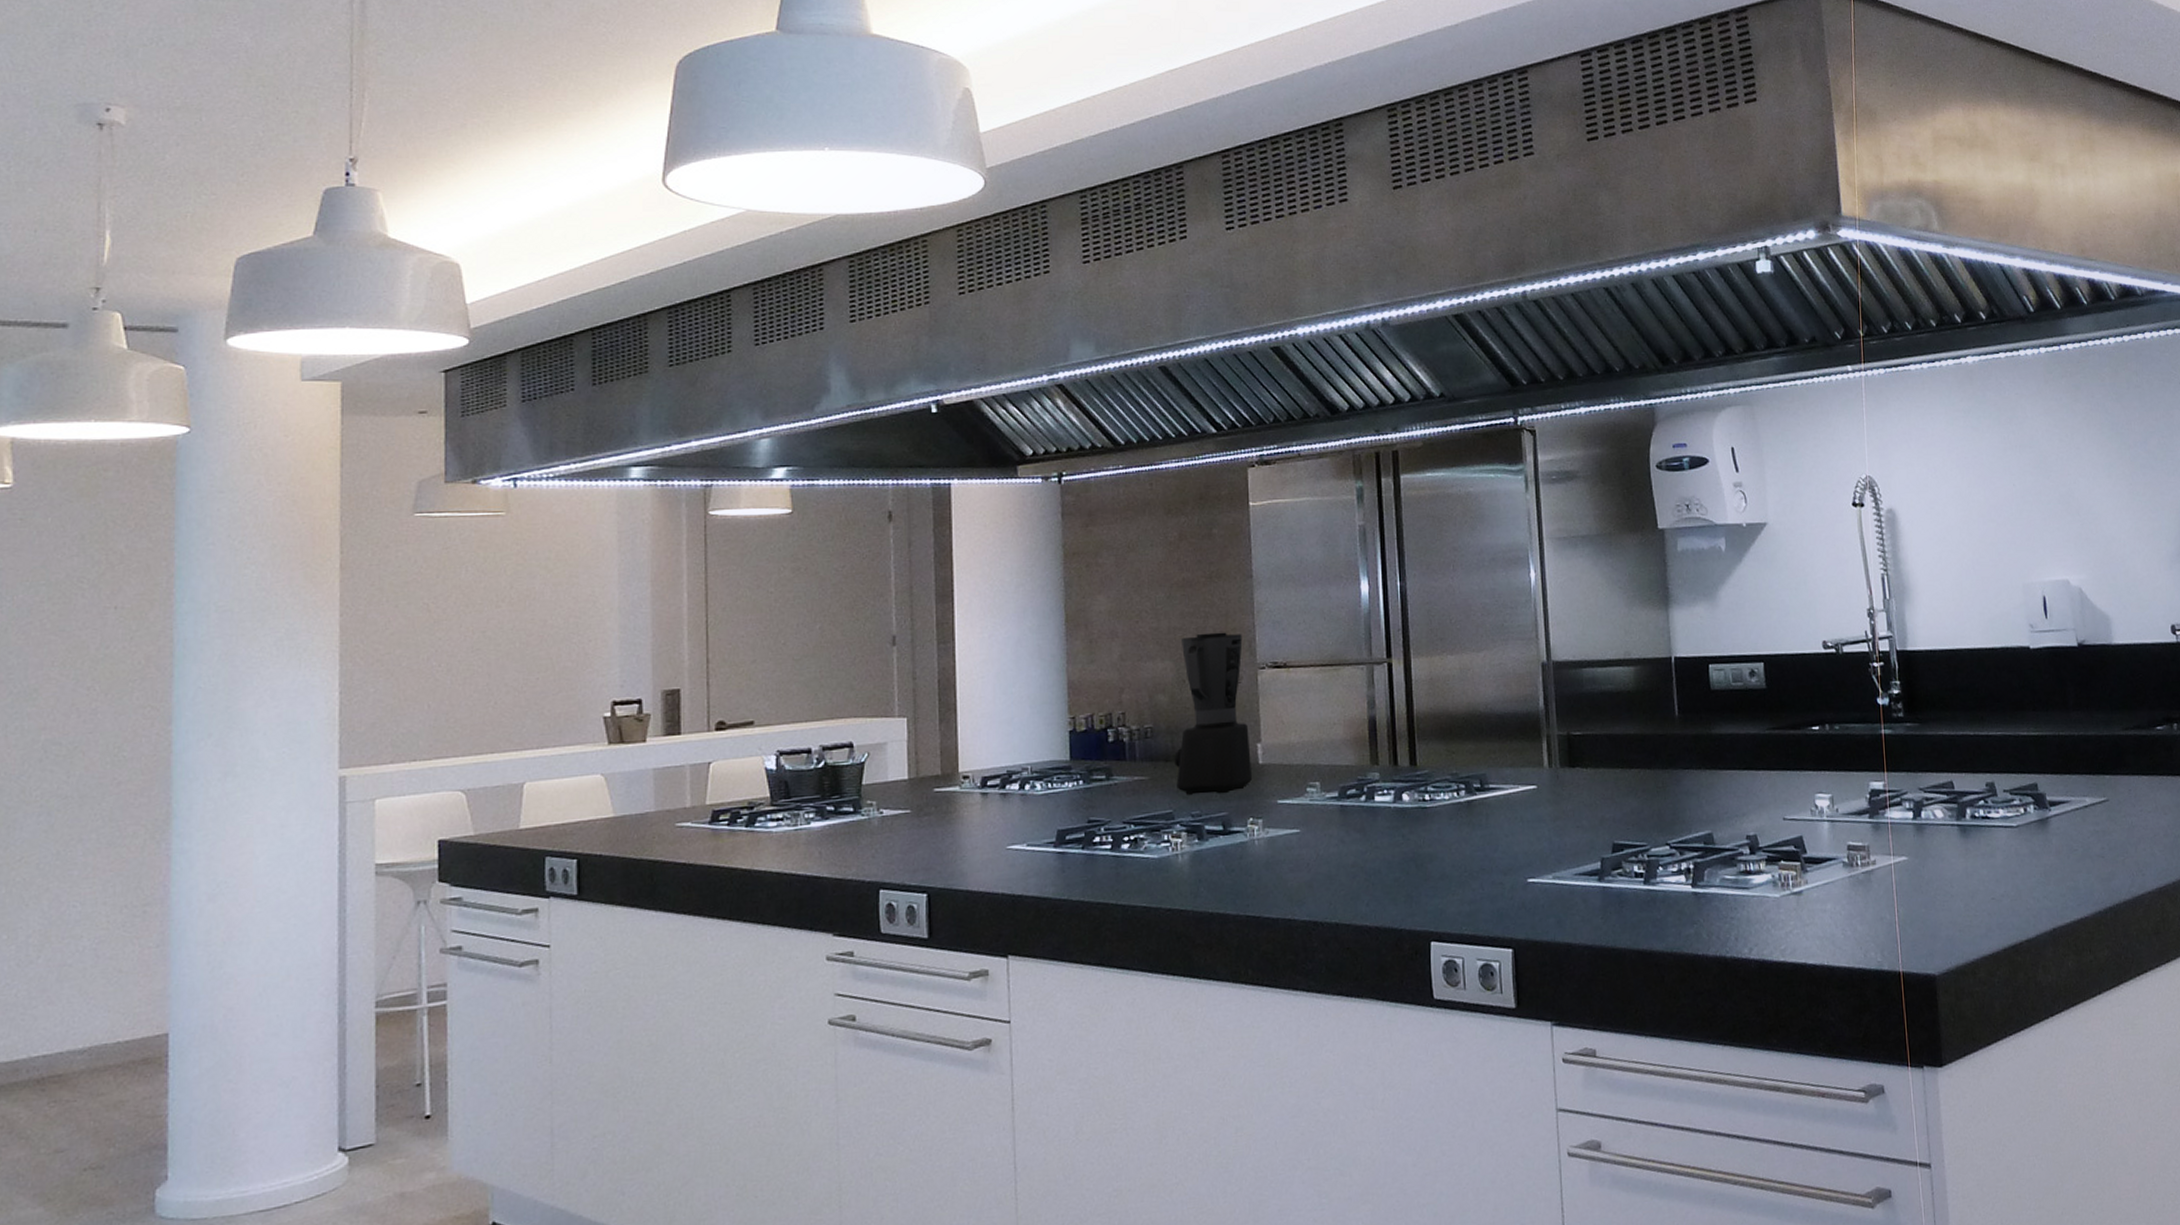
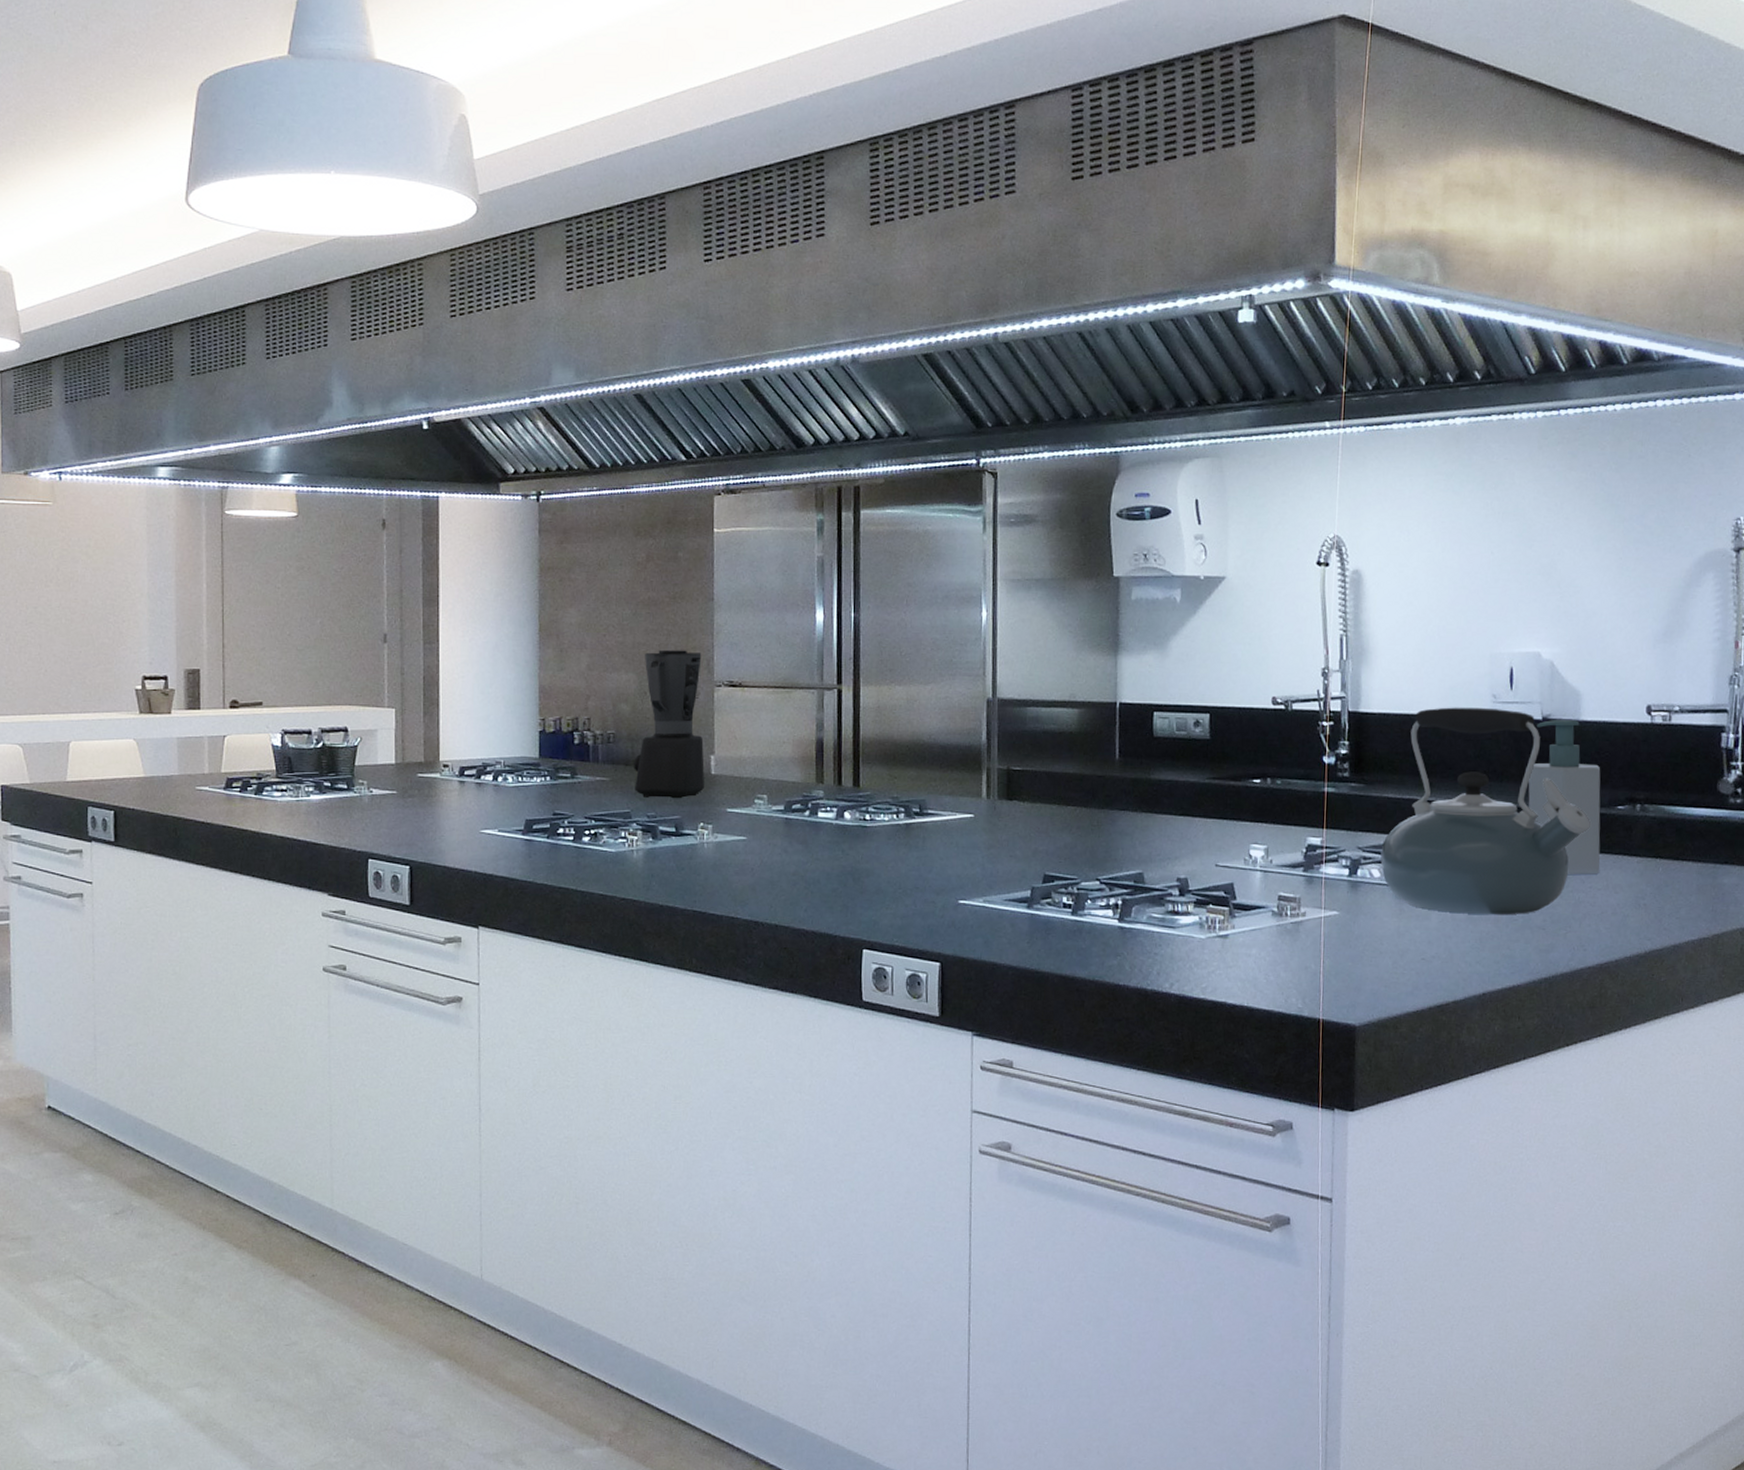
kettle: none [1941,637,2135,849] -> present [1380,707,1592,915]
soap bottle: none [2072,644,2148,801] -> present [1528,720,1601,876]

